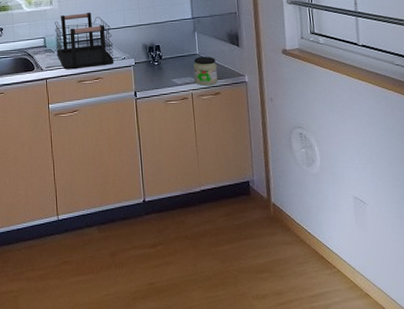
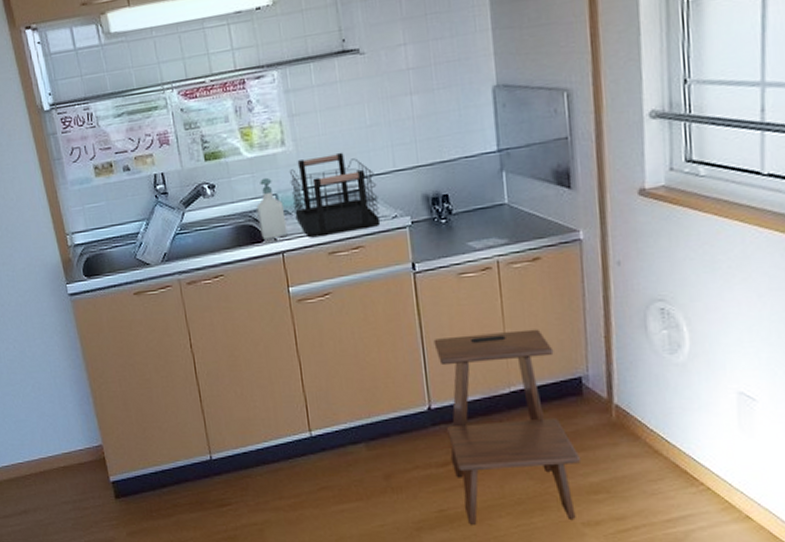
soap bottle: none [30,26,51,69] -> present [256,177,288,240]
step stool: none [148,144,251,296] -> present [433,329,582,525]
jar: present [193,56,218,86] -> none [500,206,537,250]

